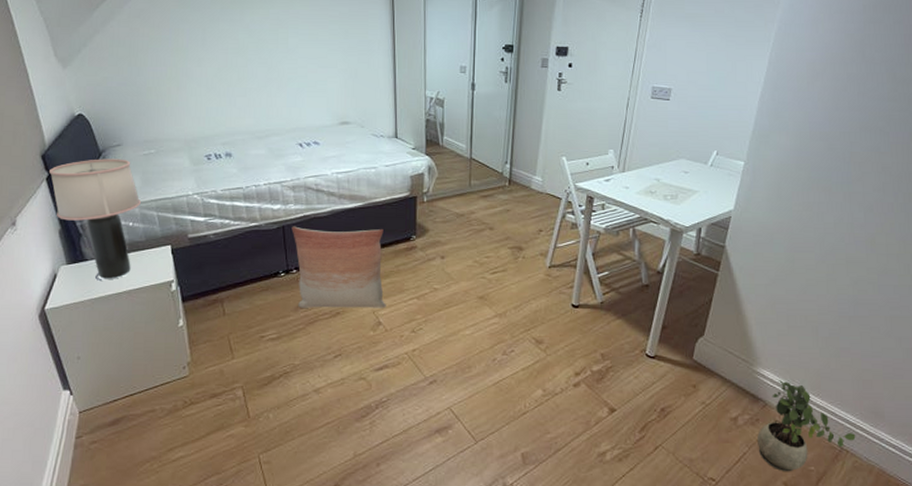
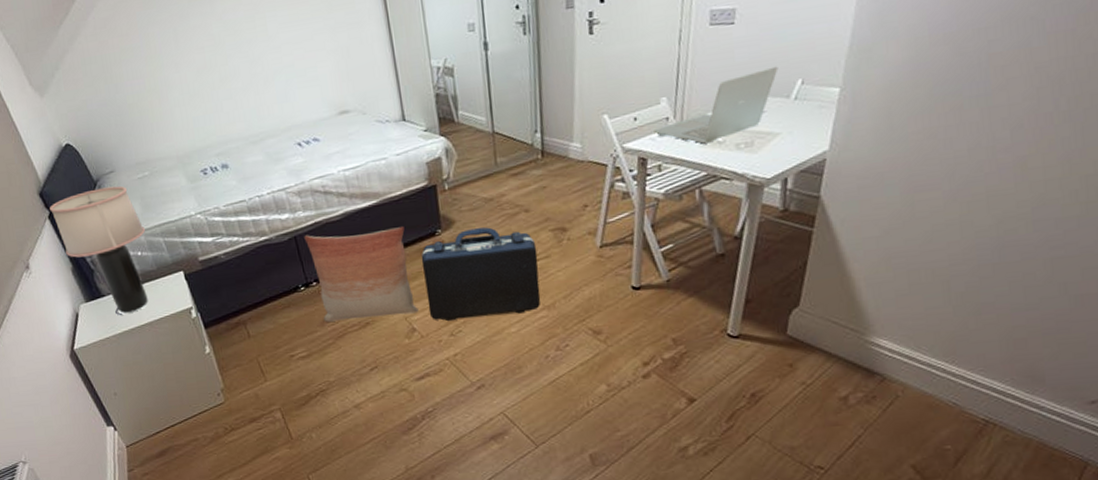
suitcase: none [394,239,496,318] -> present [421,227,541,321]
laptop: none [601,138,700,192] -> present [654,66,779,144]
potted plant: present [757,380,856,472] -> none [875,349,1006,454]

